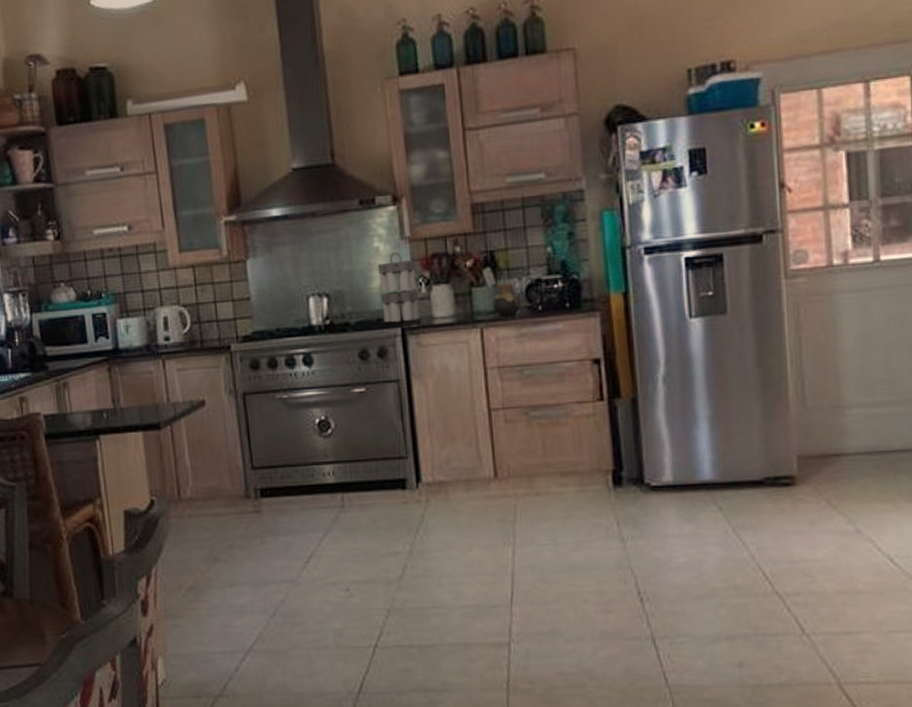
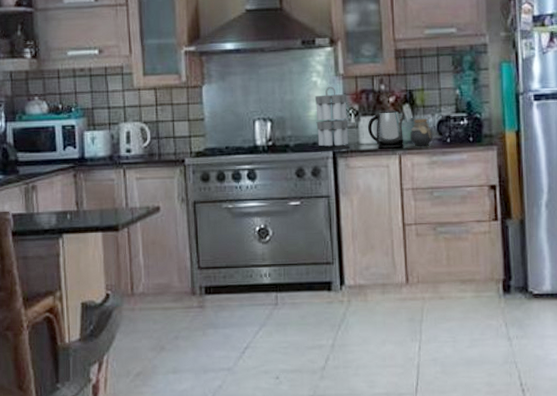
kettle: none [441,275,487,322] -> present [367,110,404,149]

